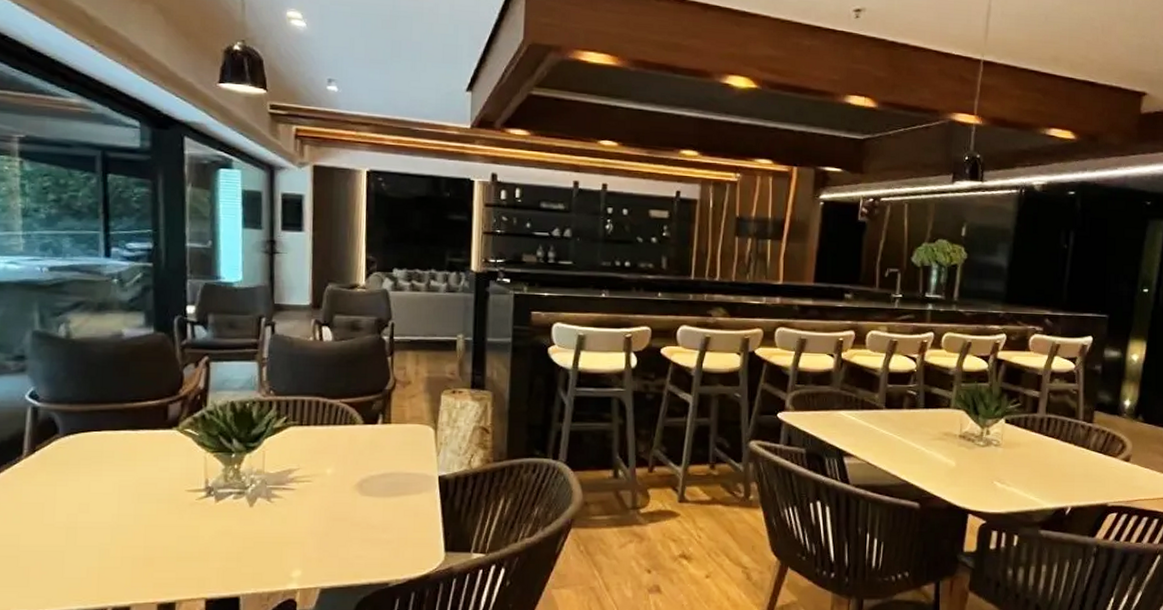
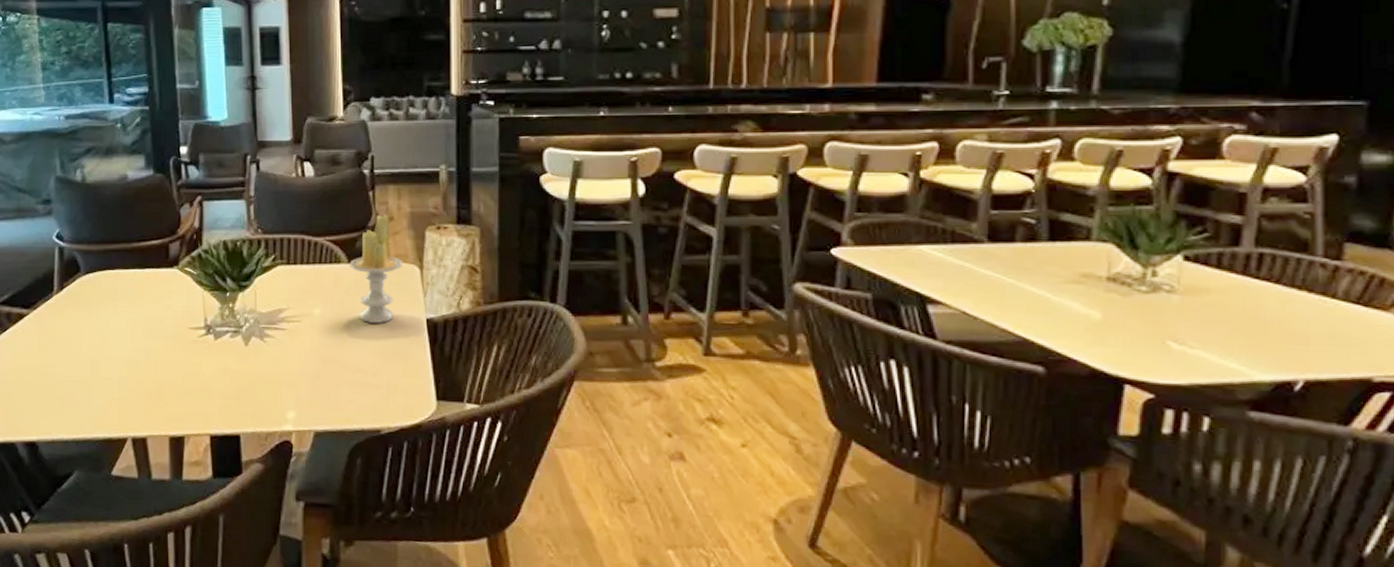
candle: none [365,378,417,481] -> present [350,214,402,323]

